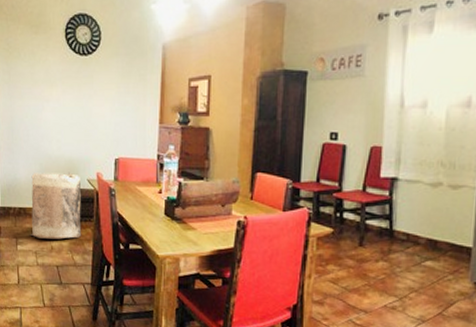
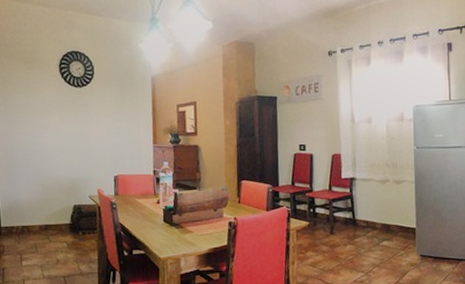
bag: present [29,172,82,240] -> none [33,190,87,253]

